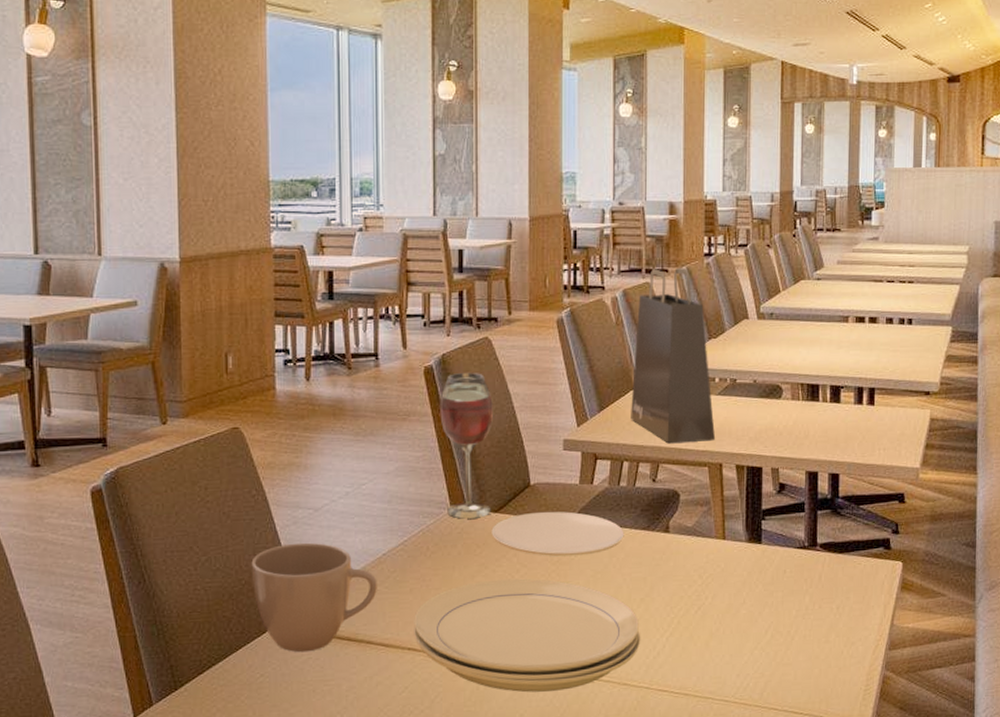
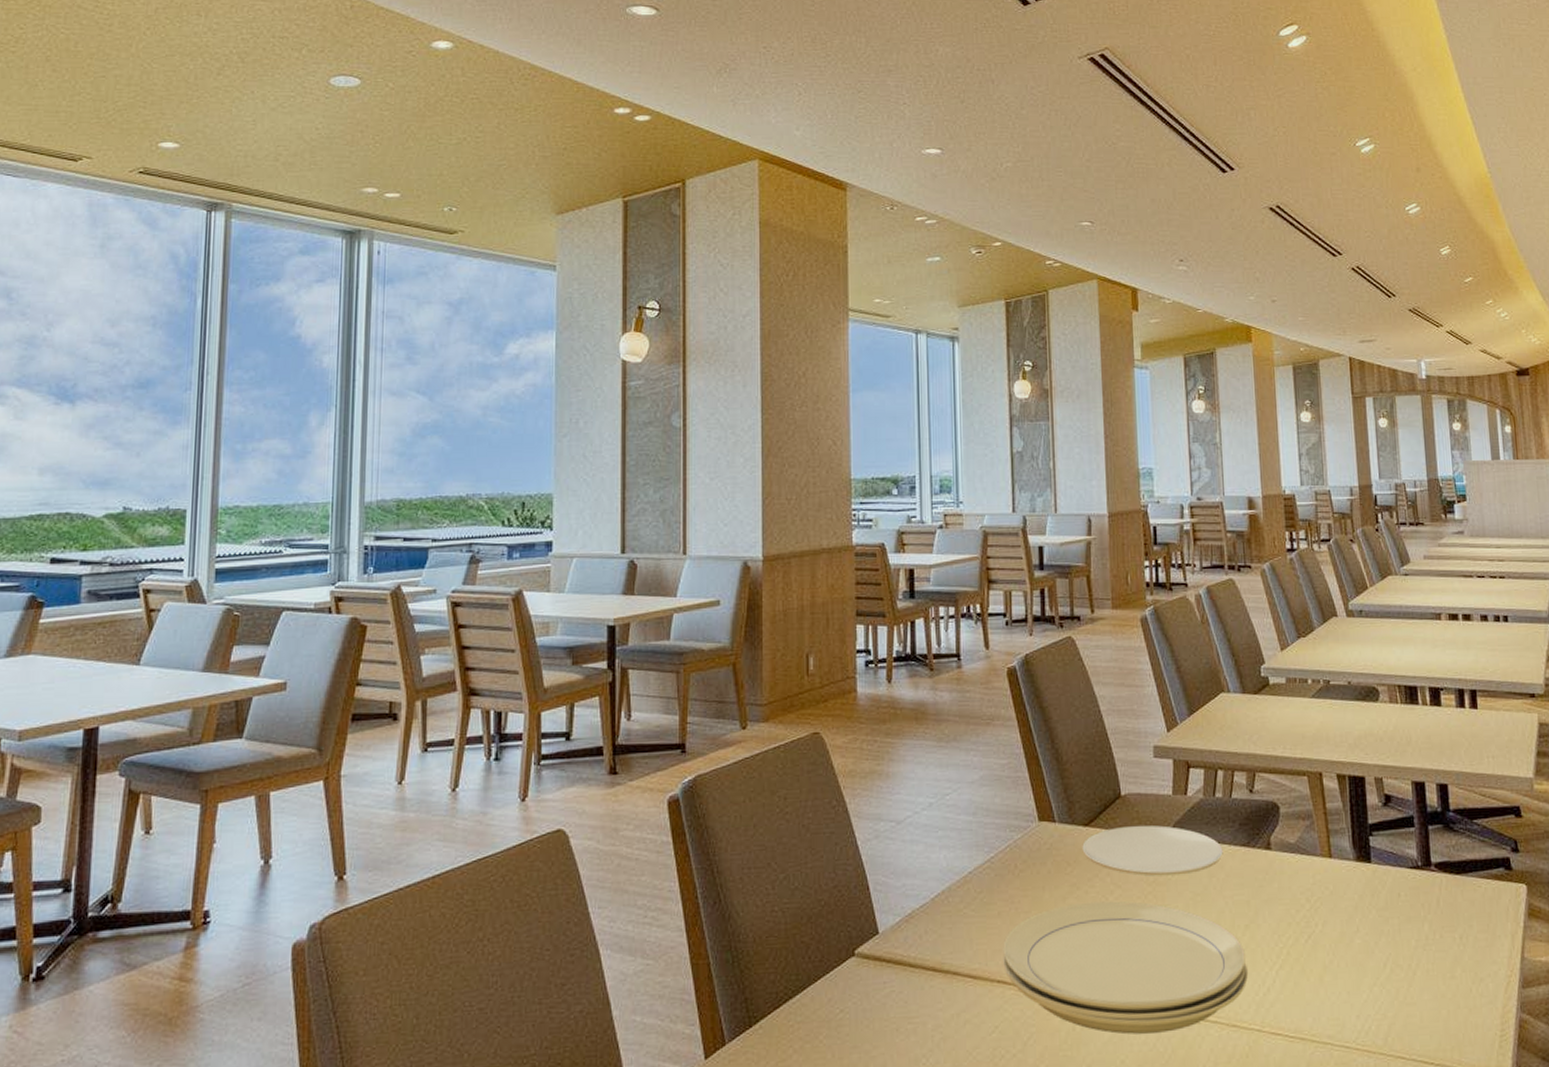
cup: present [251,542,377,653] -> none [831,858,963,985]
wineglass: present [440,373,494,519] -> none [1024,674,1081,833]
shopping bag: present [631,267,715,443] -> none [1221,563,1312,749]

